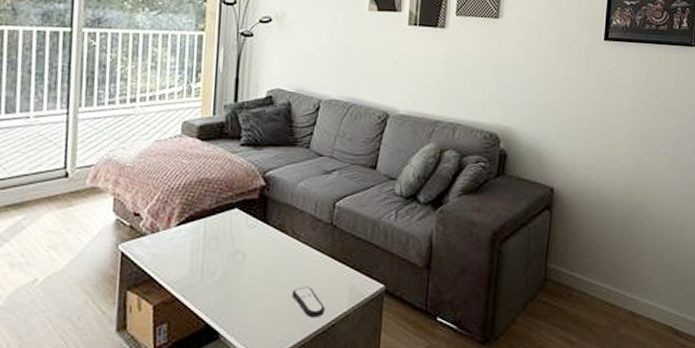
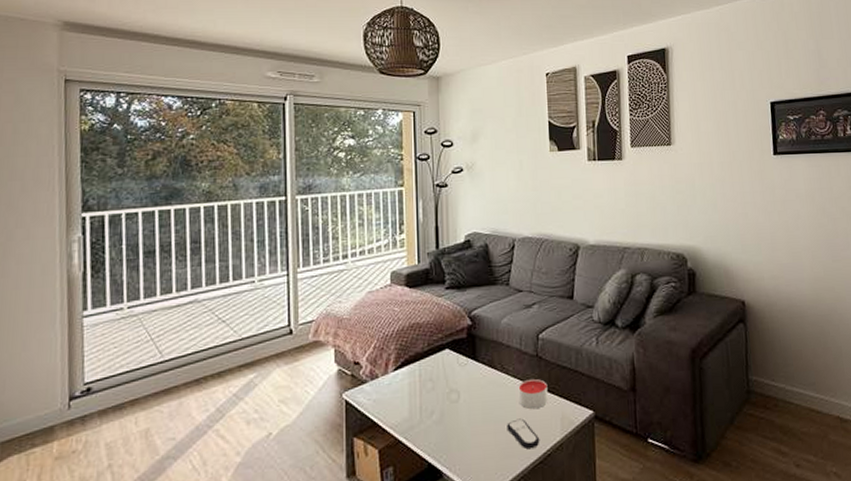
candle: none [307,247,340,277] -> present [518,378,548,409]

